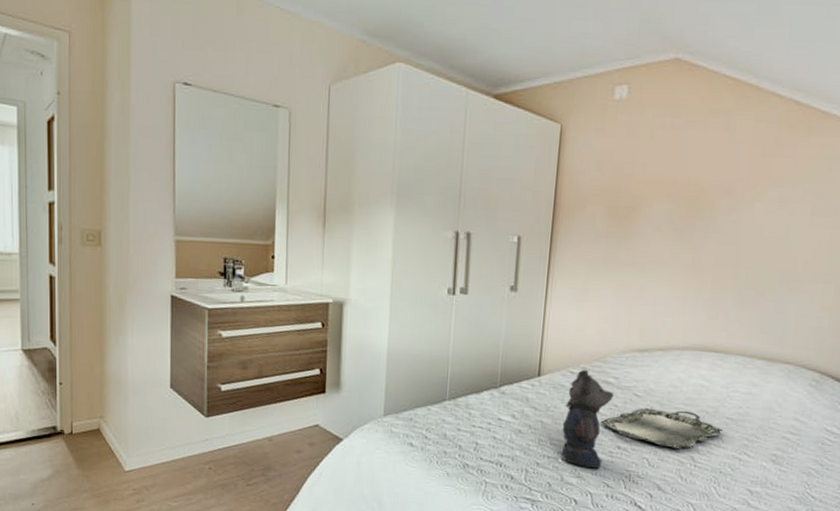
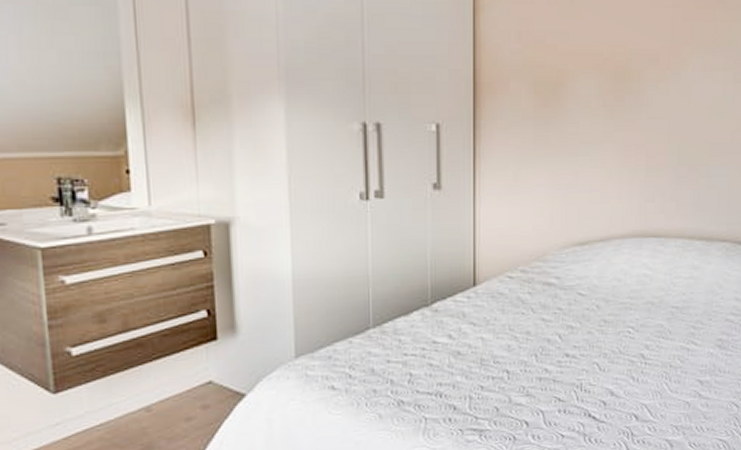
bear: present [562,369,614,469] -> none [505,272,557,384]
serving tray: present [600,408,724,450] -> none [545,304,670,348]

